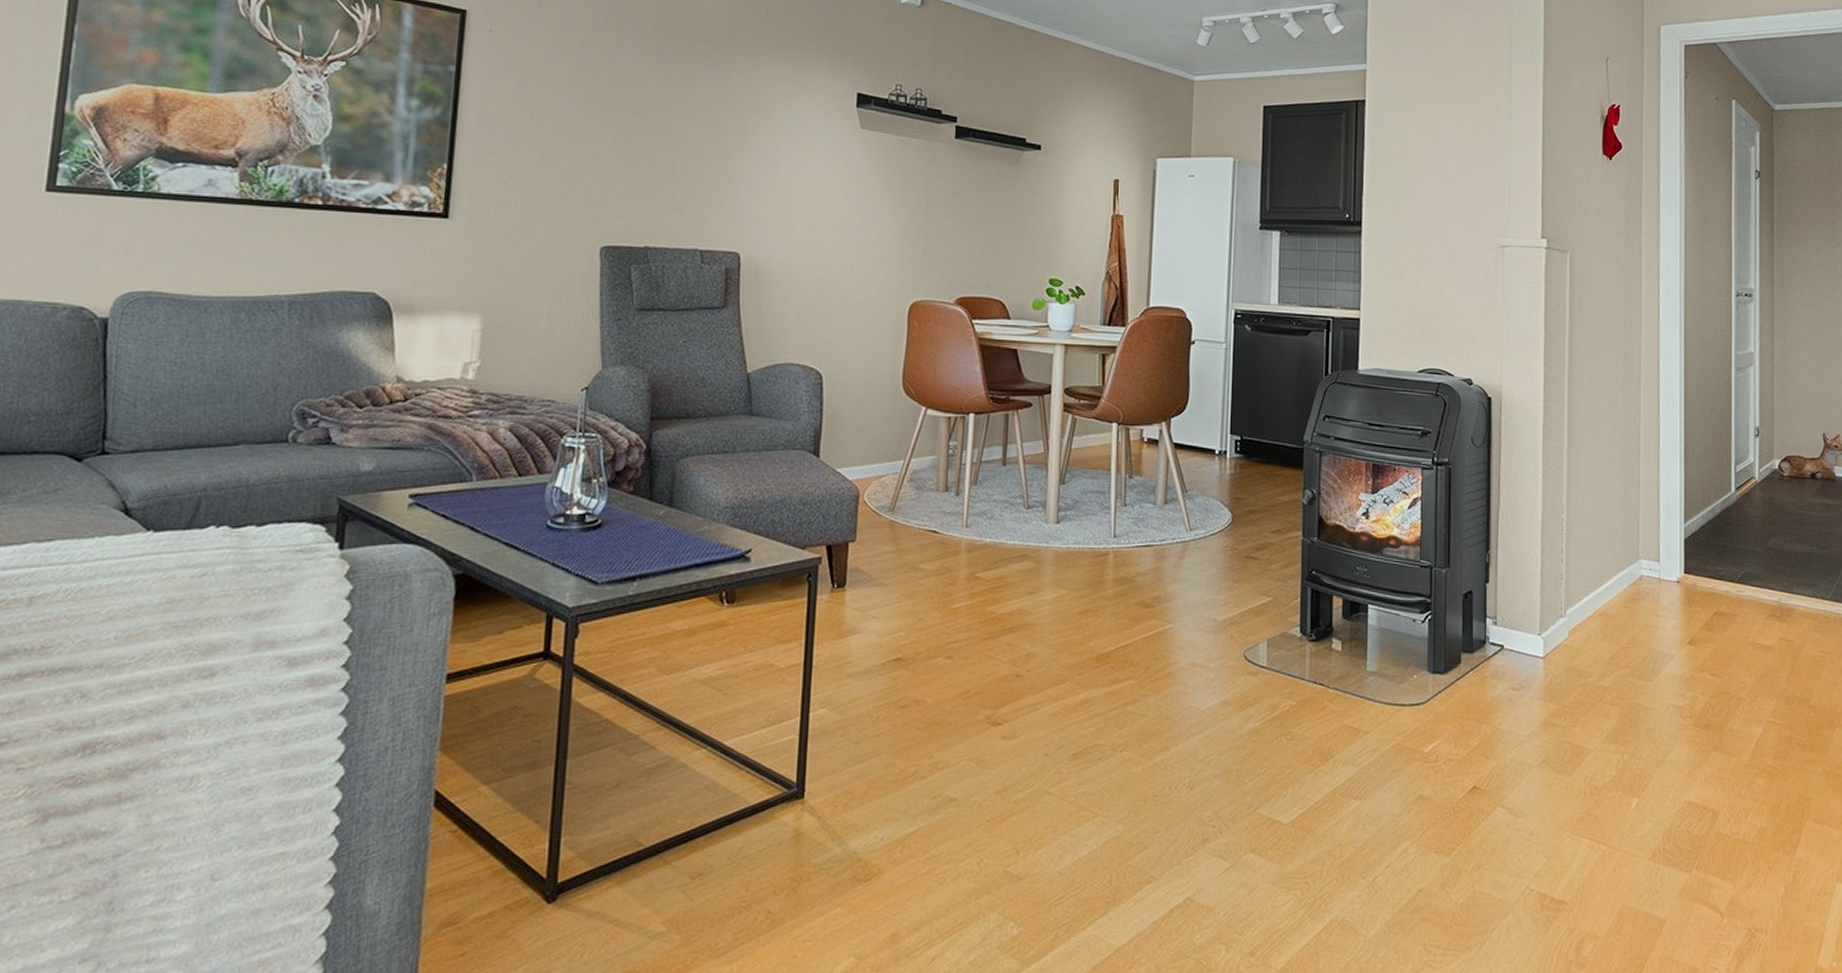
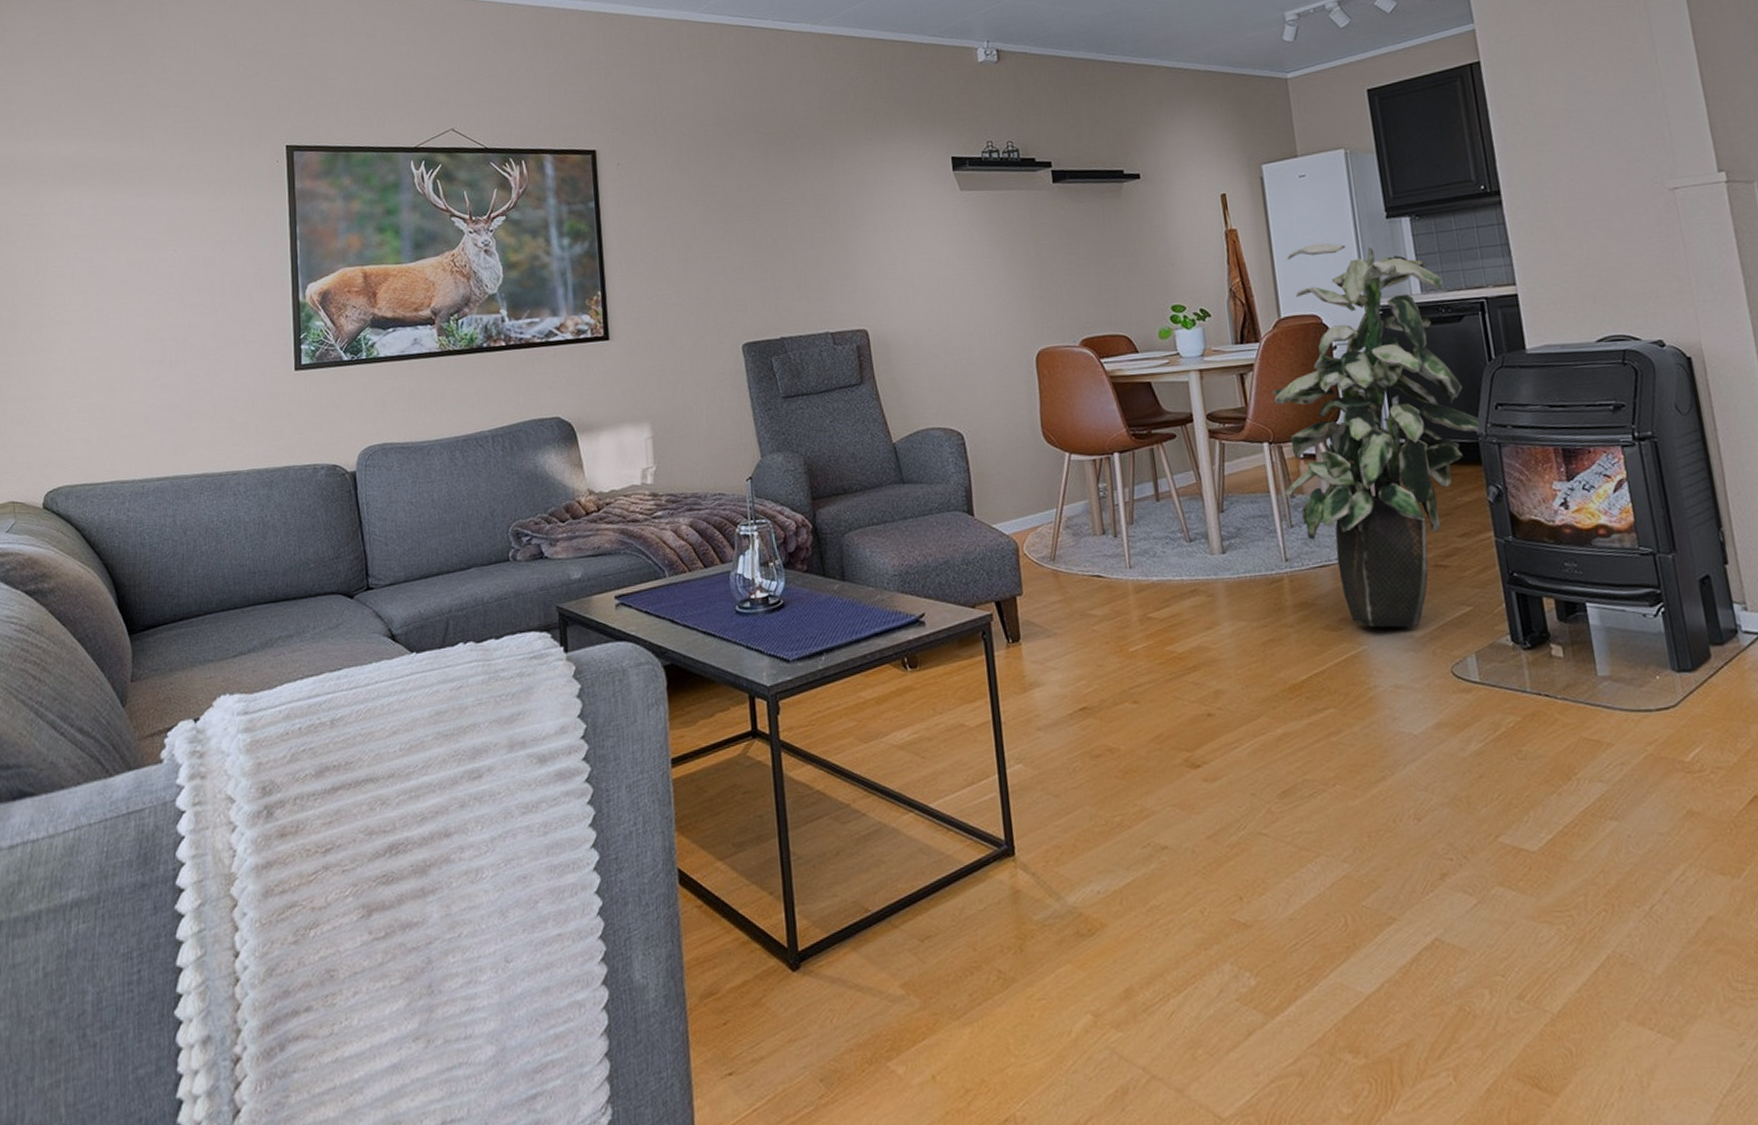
indoor plant: none [1124,241,1310,612] -> present [1272,242,1482,628]

